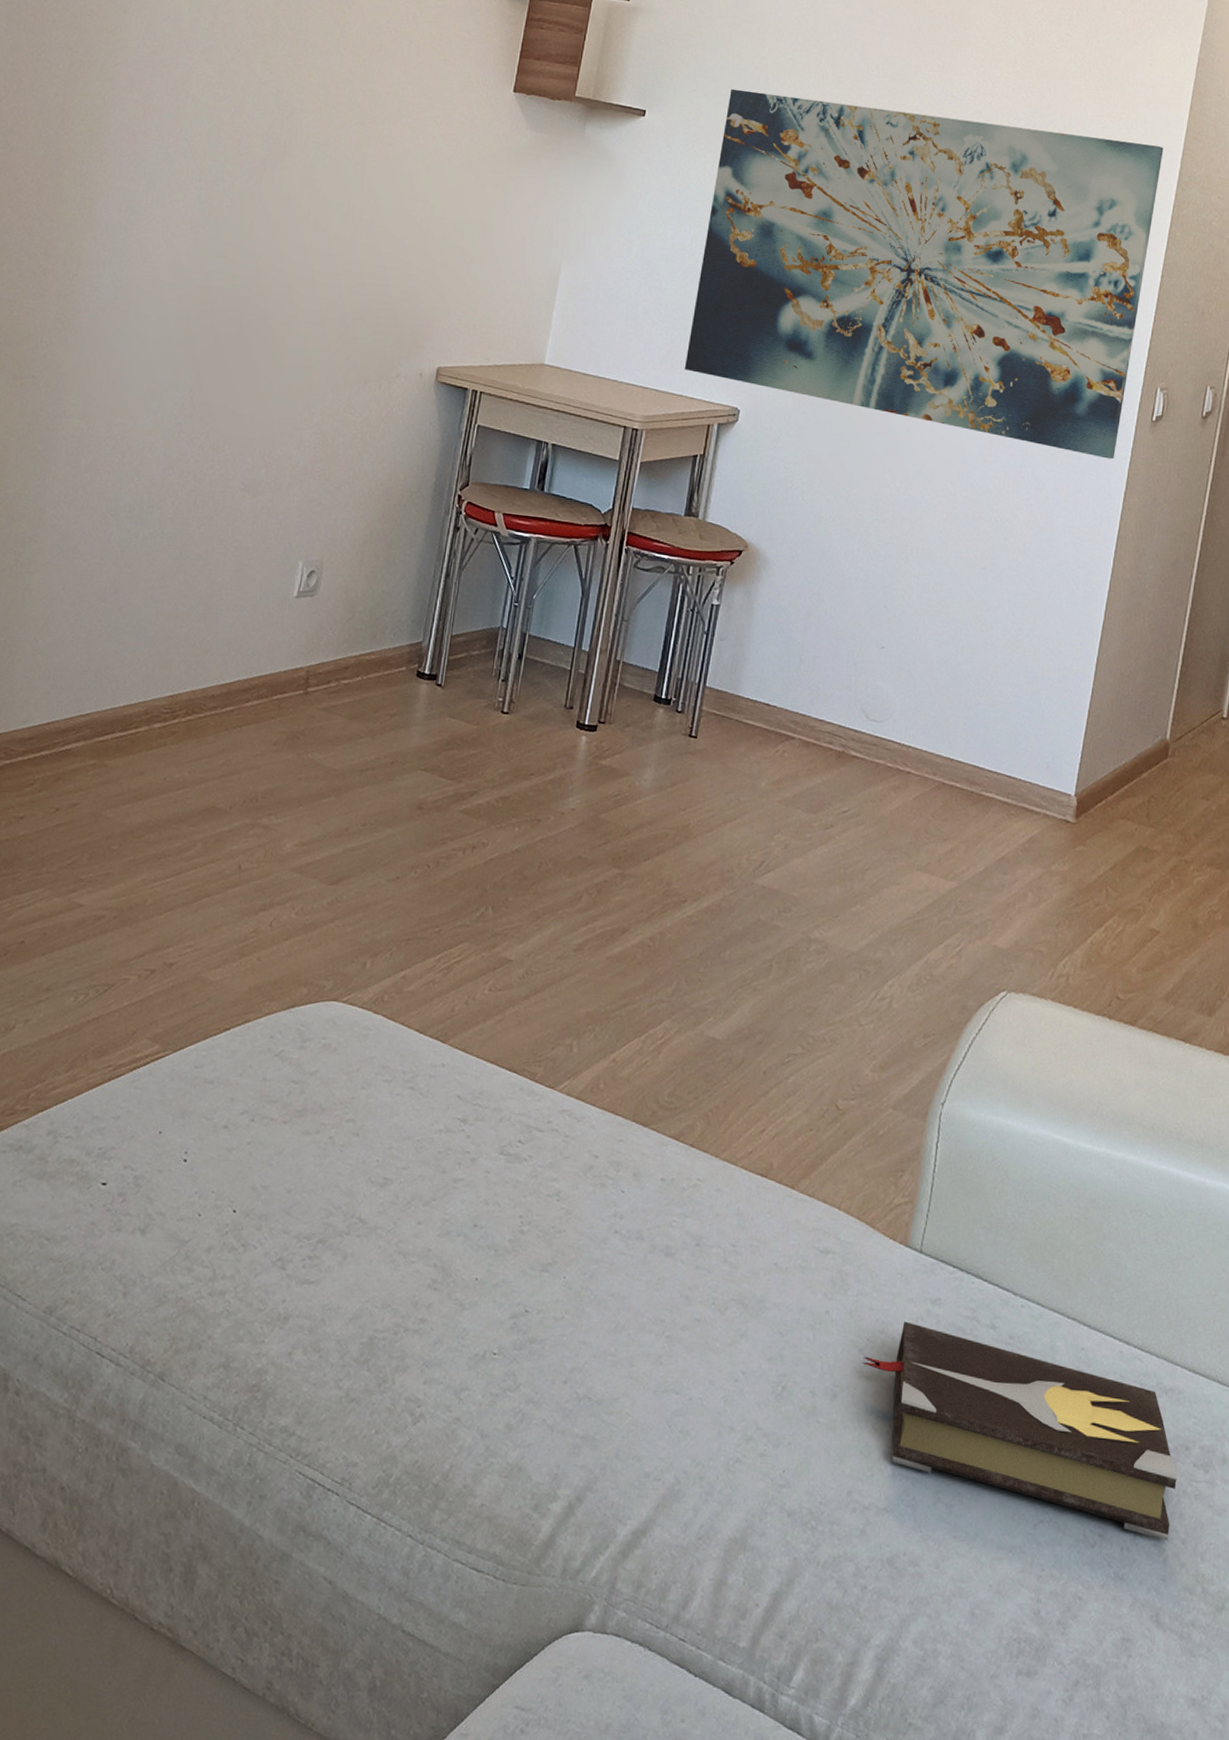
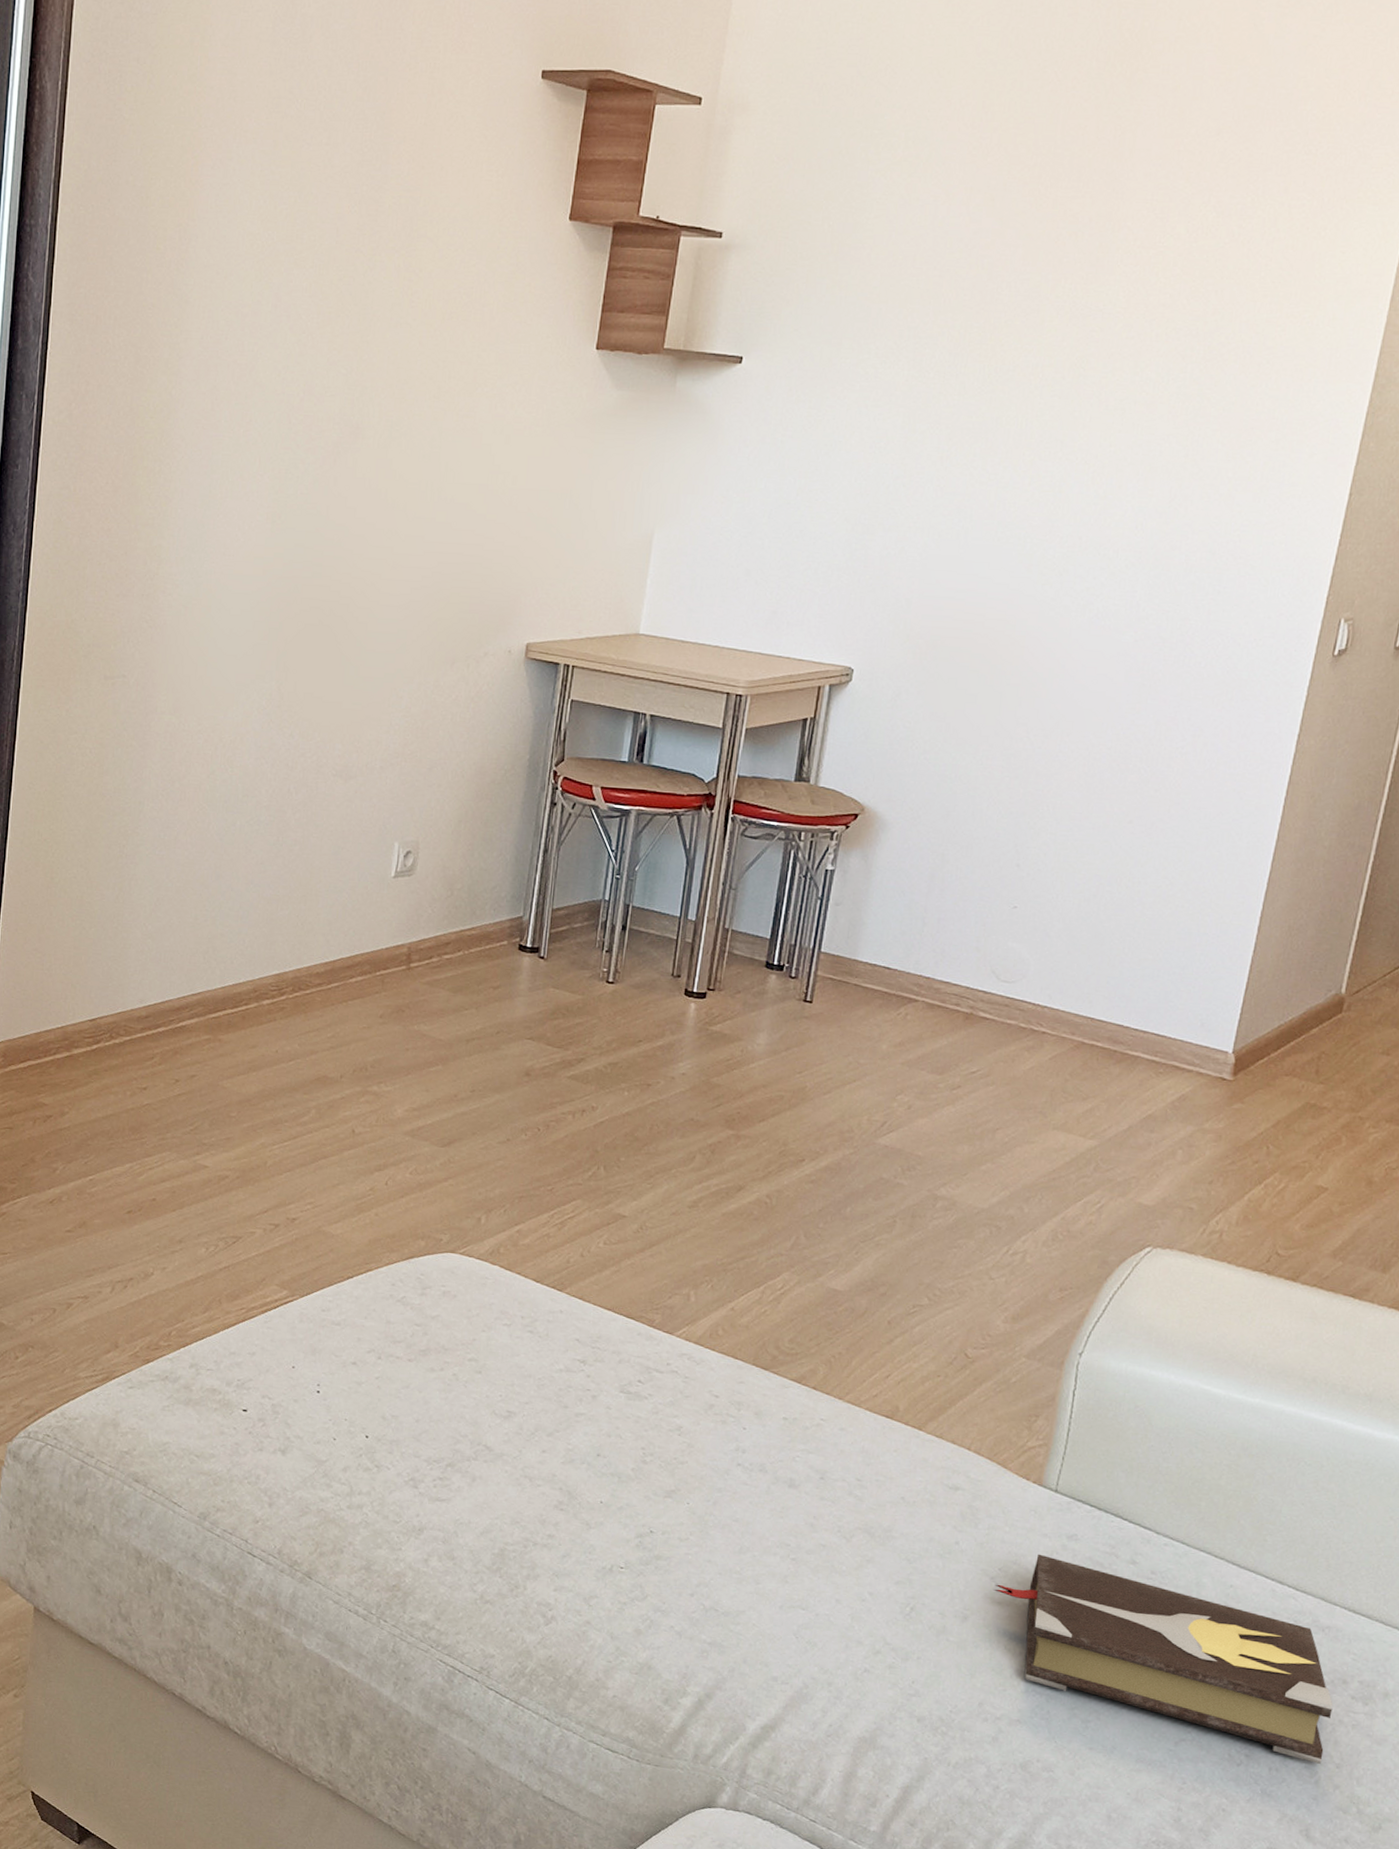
wall art: present [684,88,1164,460] -> none [791,324,1357,700]

